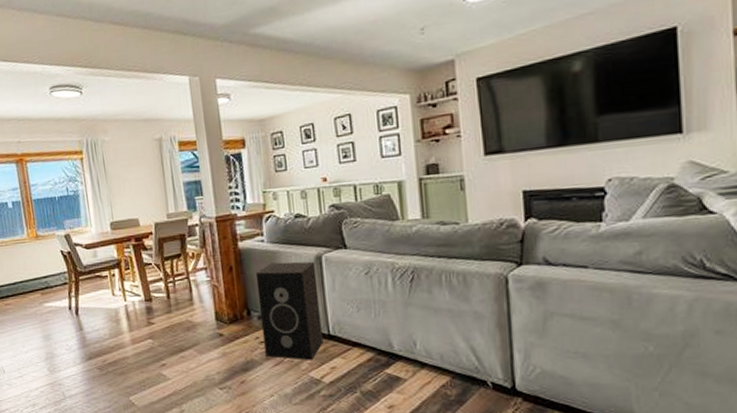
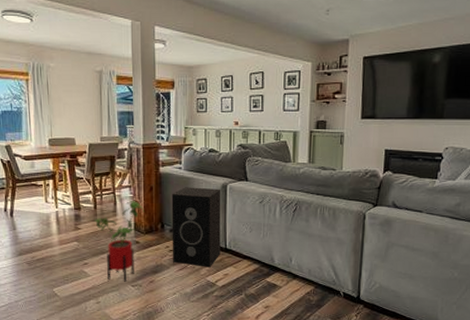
house plant: none [169,285,225,384] -> present [95,201,144,282]

